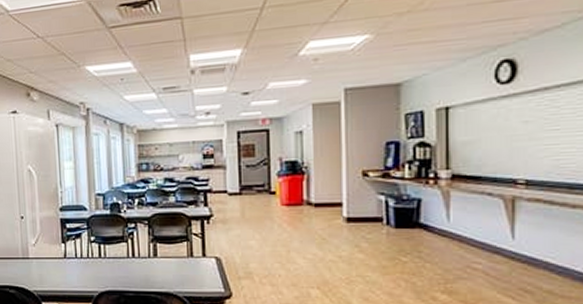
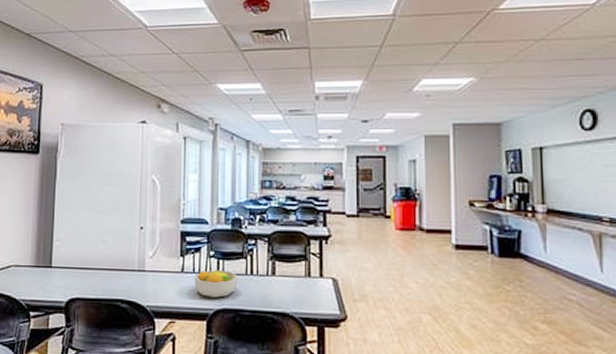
fruit bowl: none [77,254,120,281] -> present [194,270,238,298]

